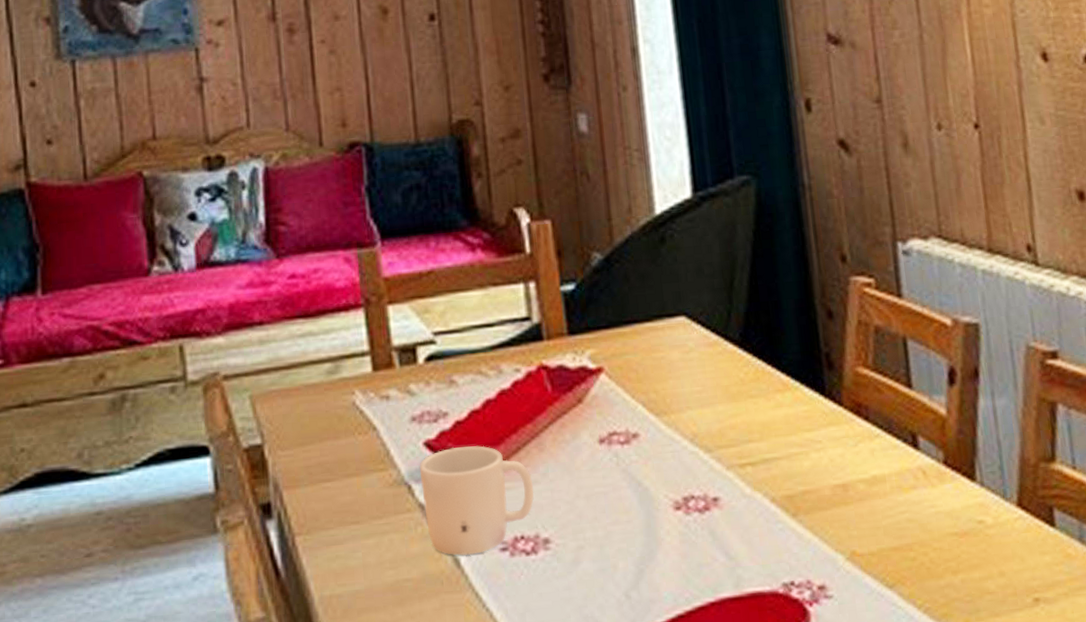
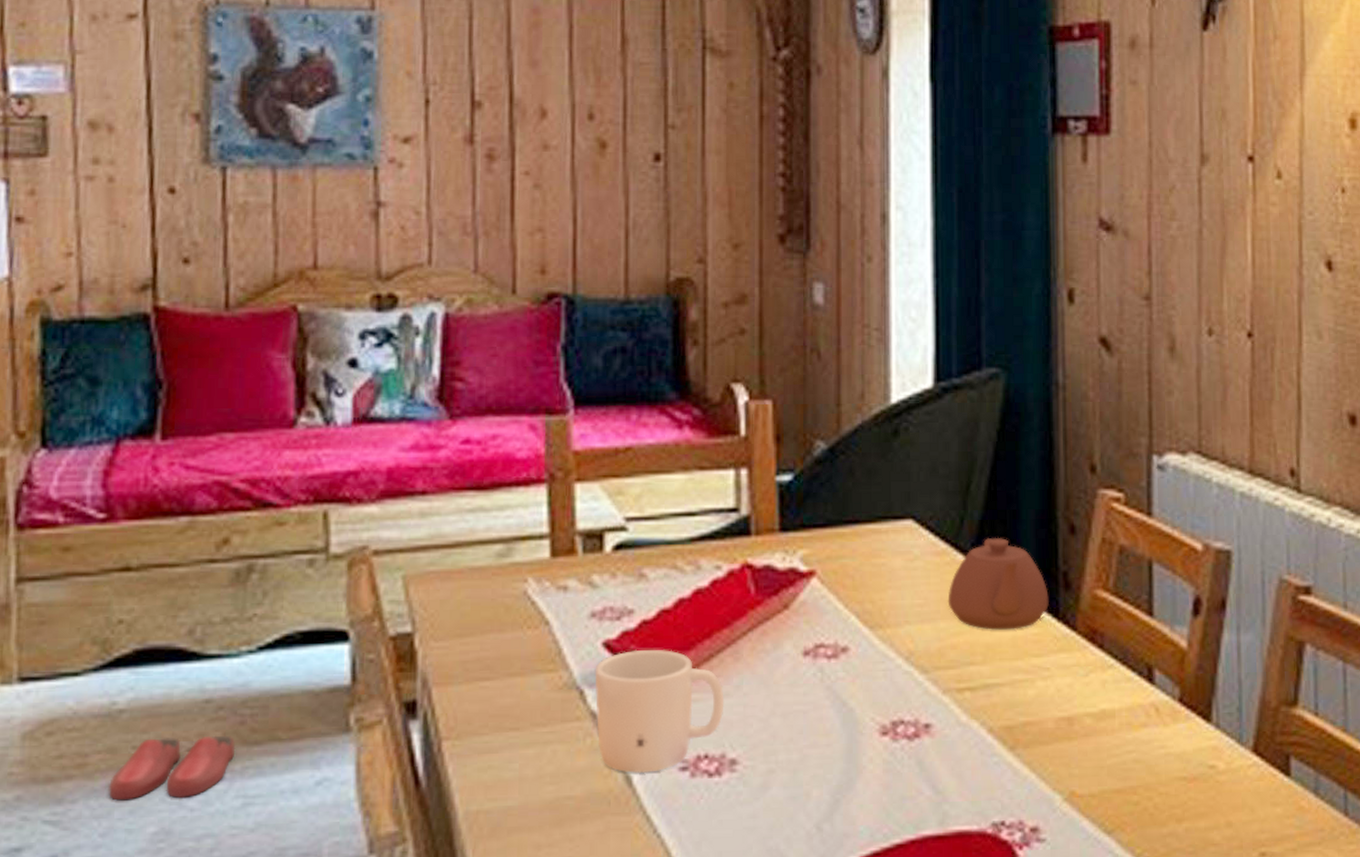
slippers: none [24,541,125,602] -> present [108,735,236,801]
teapot: none [723,326,815,410] -> present [947,537,1049,630]

